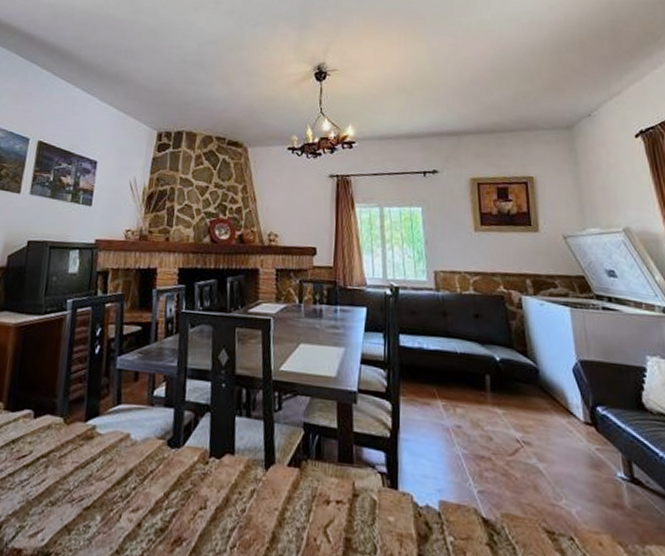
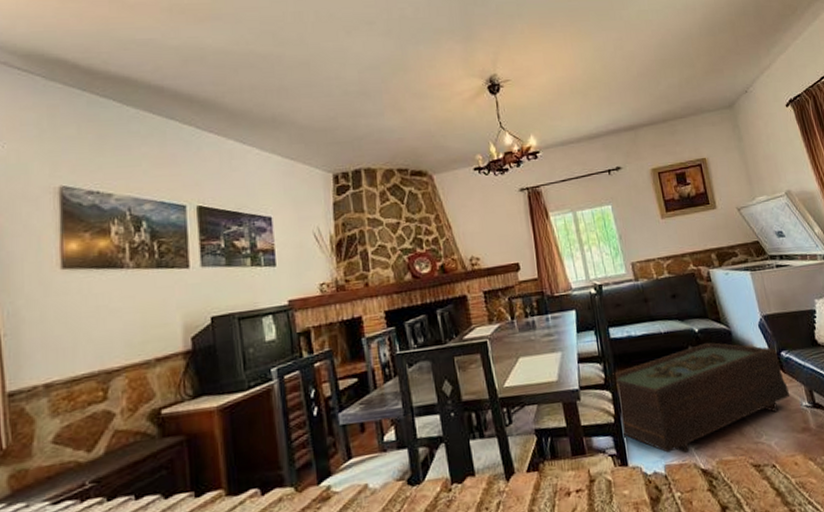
coffee table: none [396,374,603,495] -> present [613,342,790,454]

